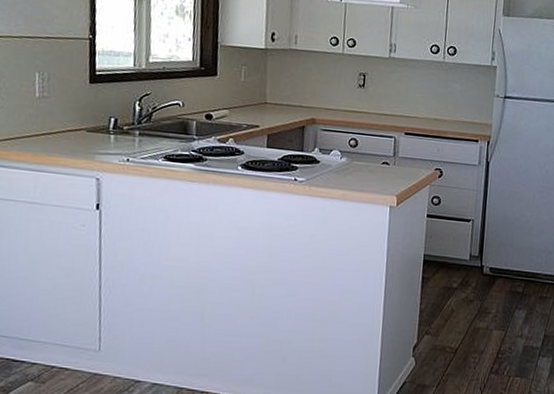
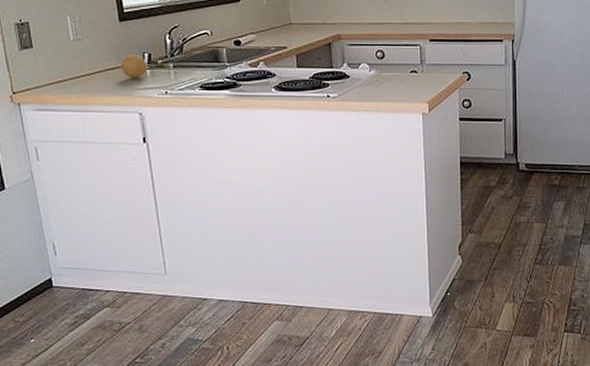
fruit: none [83,117,113,143] -> present [121,55,148,79]

